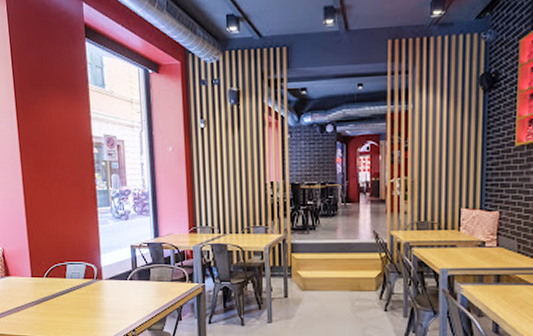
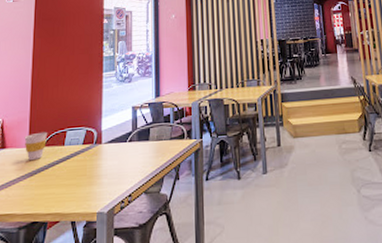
cup: none [26,263,49,290] -> present [24,131,48,161]

